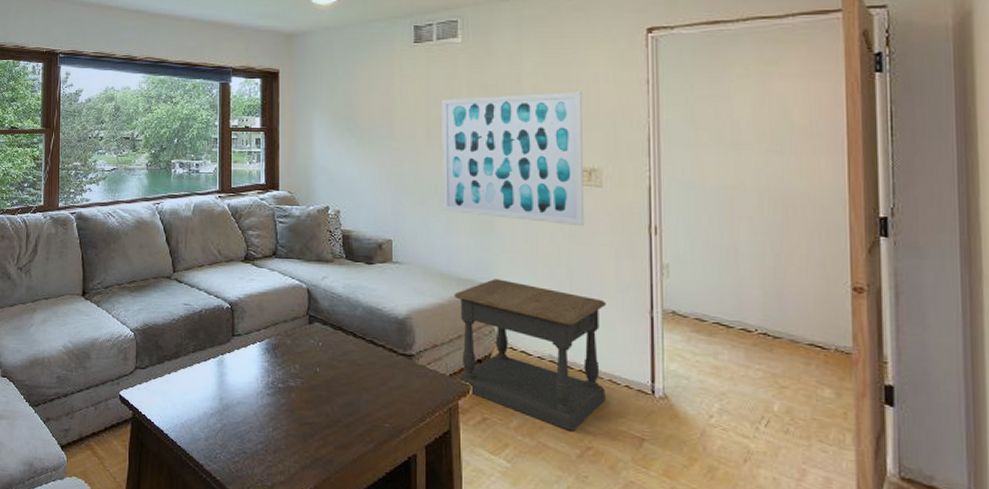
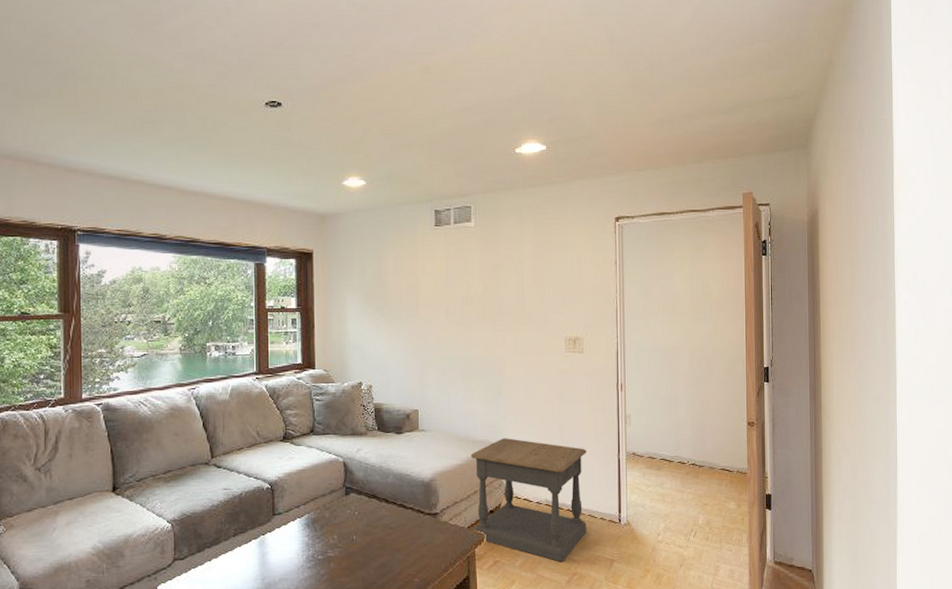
wall art: present [440,91,585,227] -> none [458,271,571,388]

